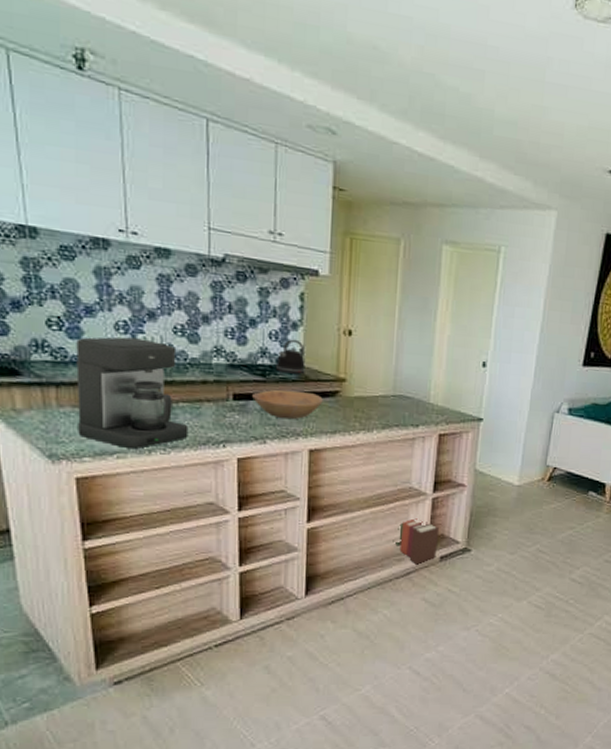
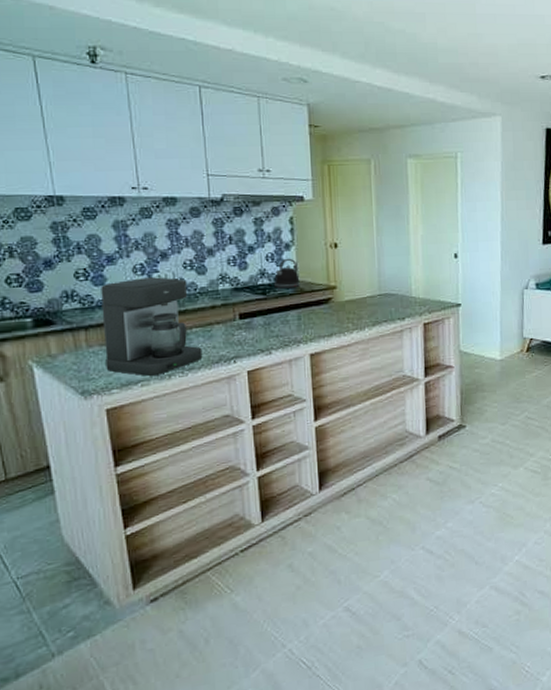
bowl: present [252,389,323,420] -> none [256,302,318,330]
books: present [393,518,440,565] -> none [393,403,435,447]

